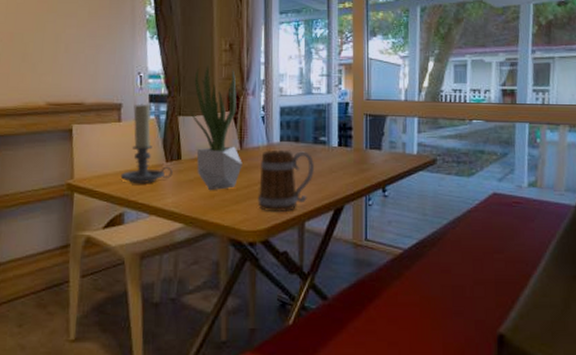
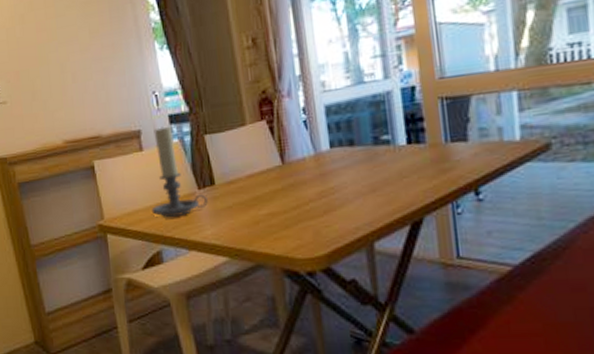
potted plant: present [190,65,242,191] -> none [216,69,287,217]
mug: present [257,149,315,213] -> none [309,156,380,235]

